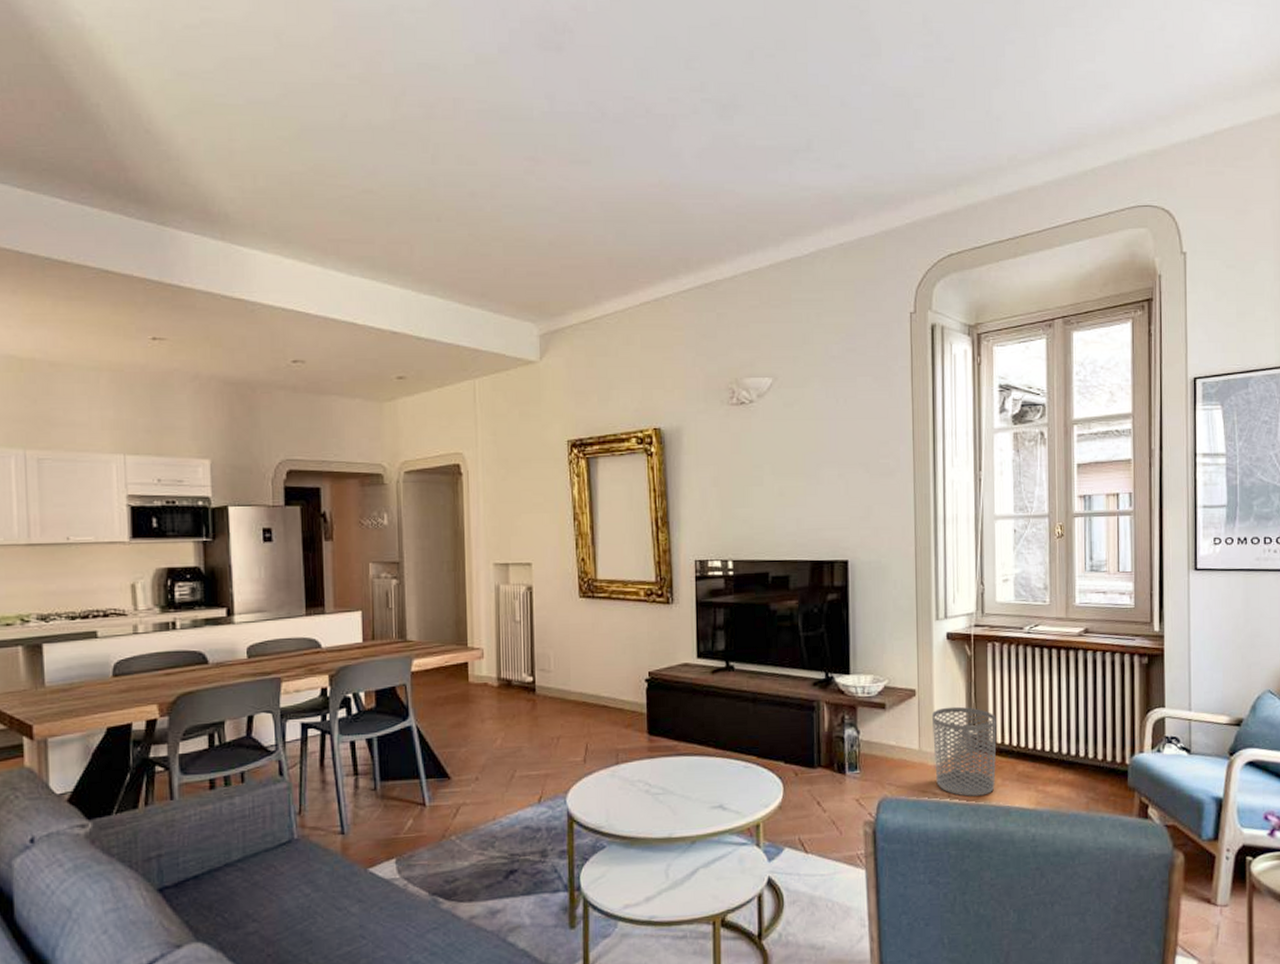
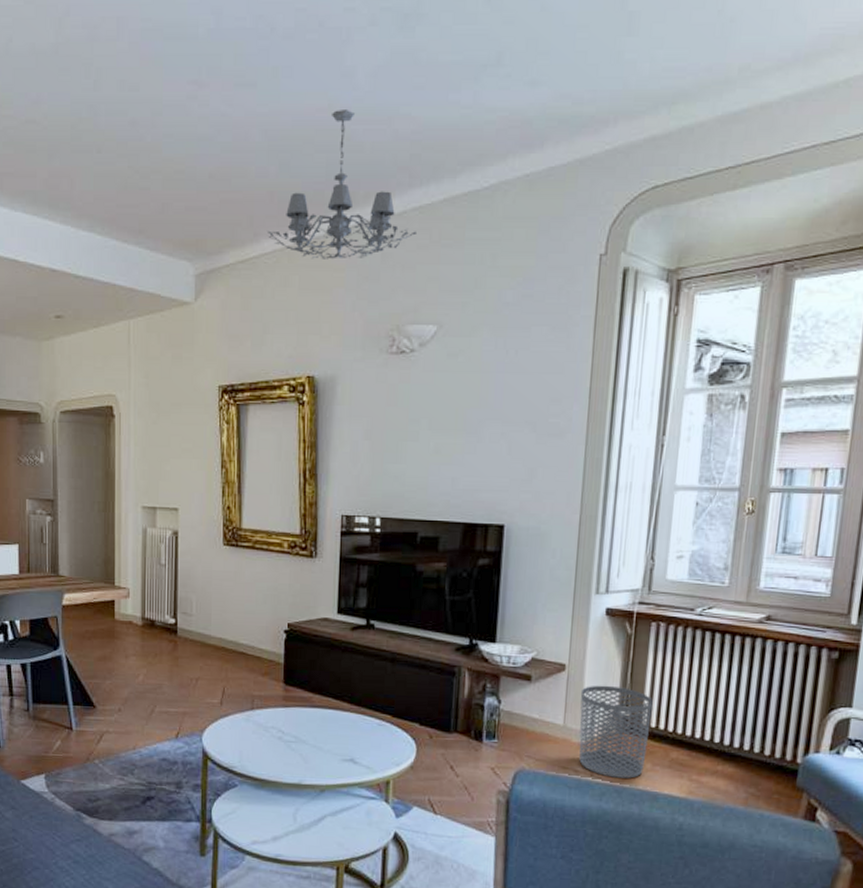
chandelier: none [607,186,747,319] -> present [266,110,416,259]

